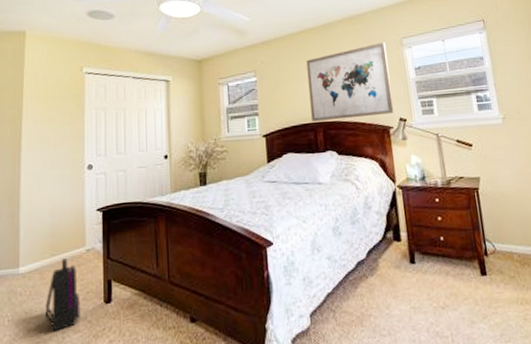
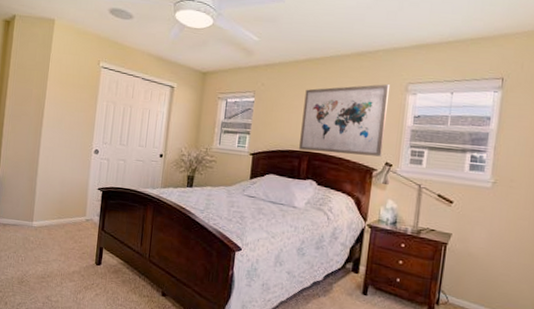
backpack: present [44,258,81,332] -> none [48,222,77,277]

